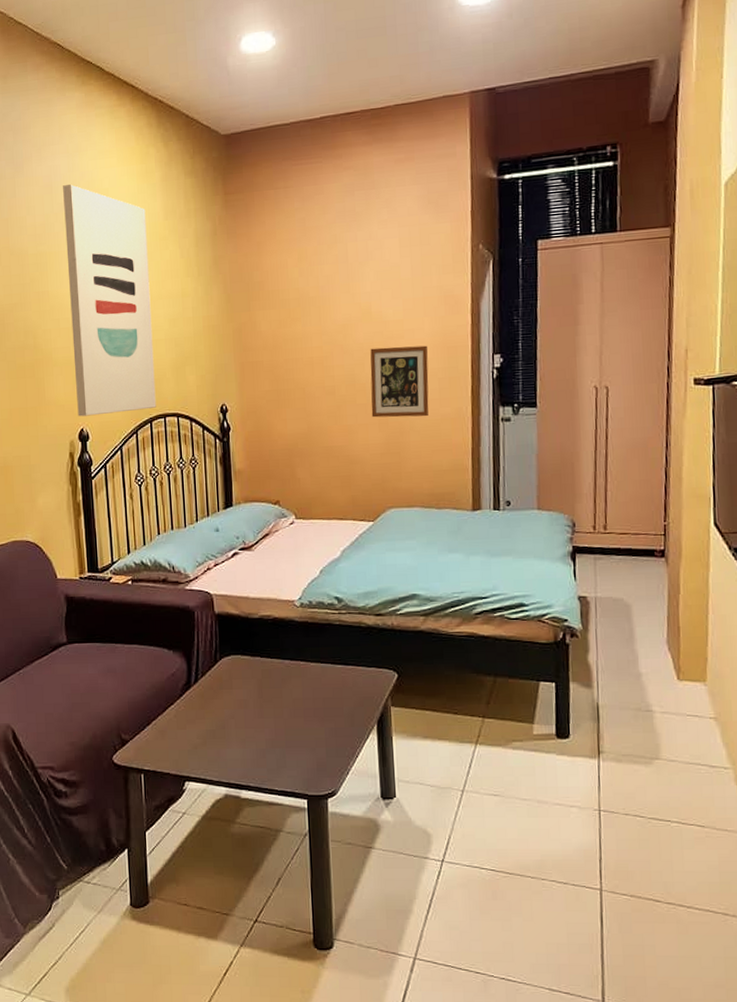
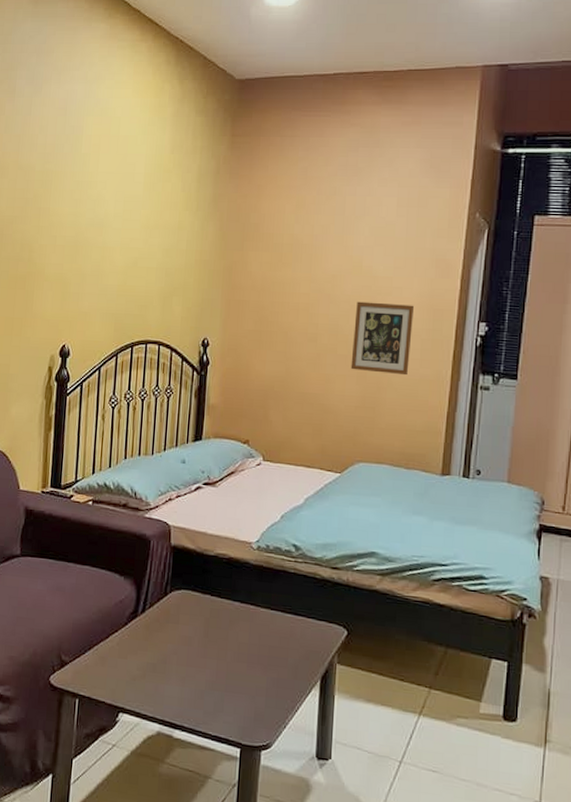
wall art: present [63,184,156,417] -> none [62,109,154,334]

